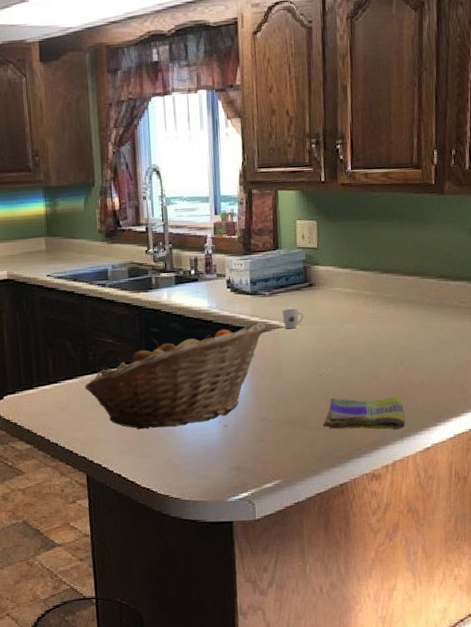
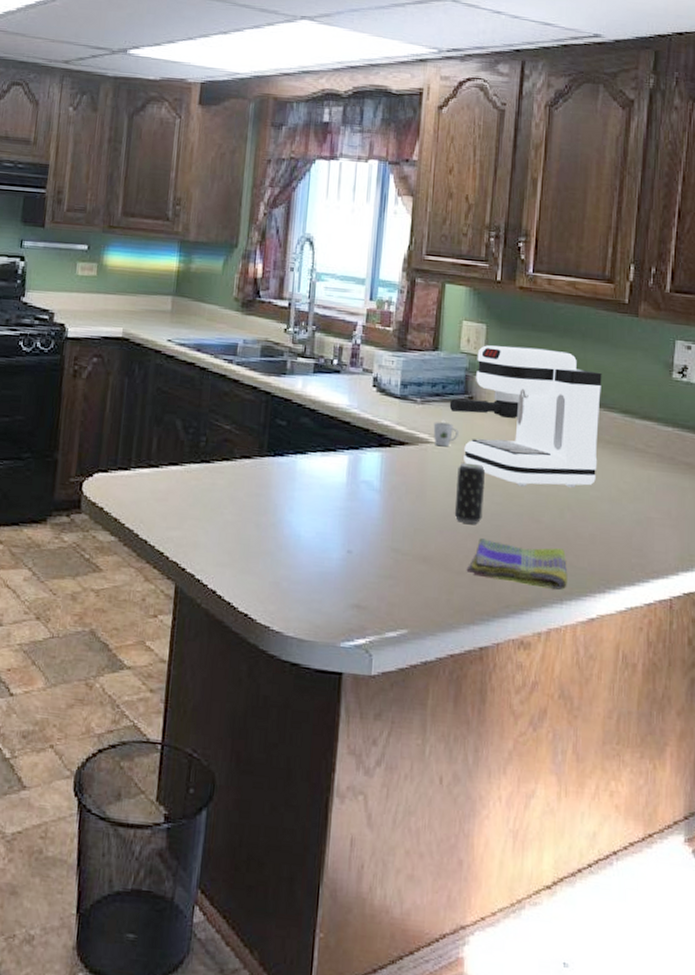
fruit basket: present [84,321,266,430] -> none [189,431,413,544]
coffee maker: none [293,234,421,352] -> present [449,345,602,488]
beverage can: none [306,338,331,388] -> present [454,462,486,524]

